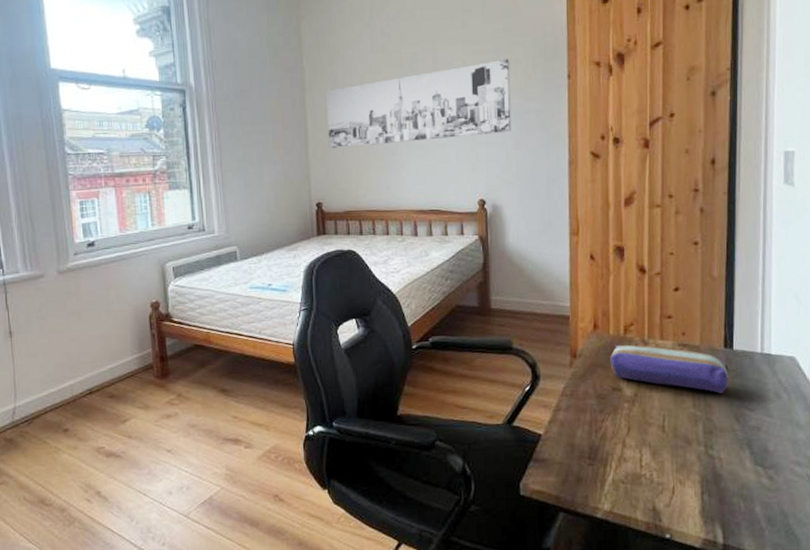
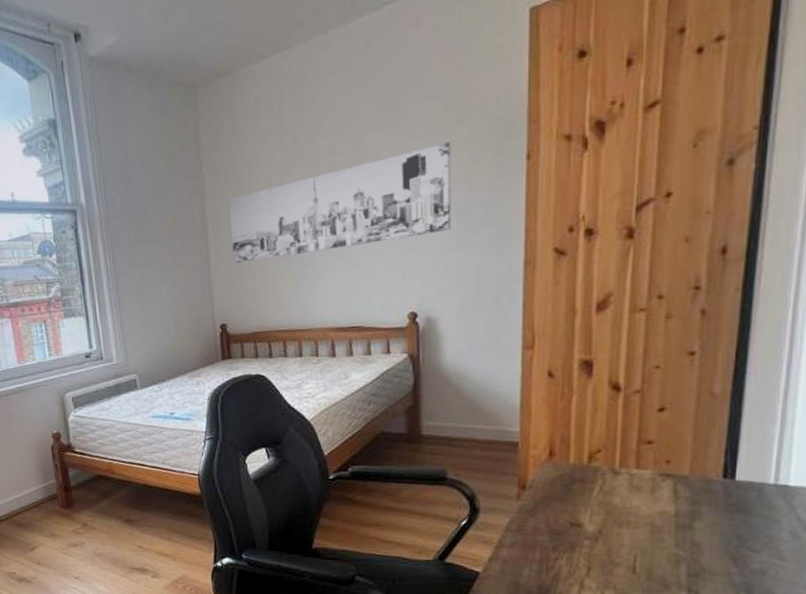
pencil case: present [610,344,730,394] -> none [568,474,729,531]

